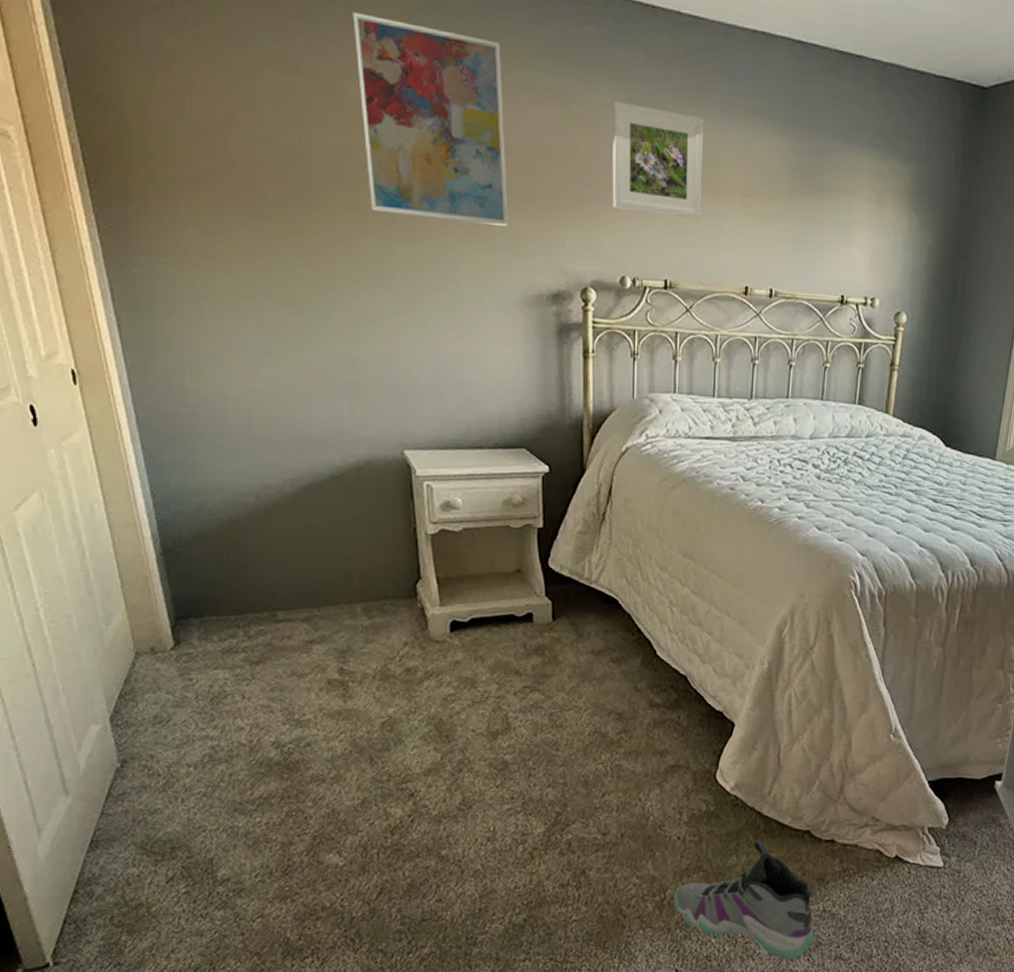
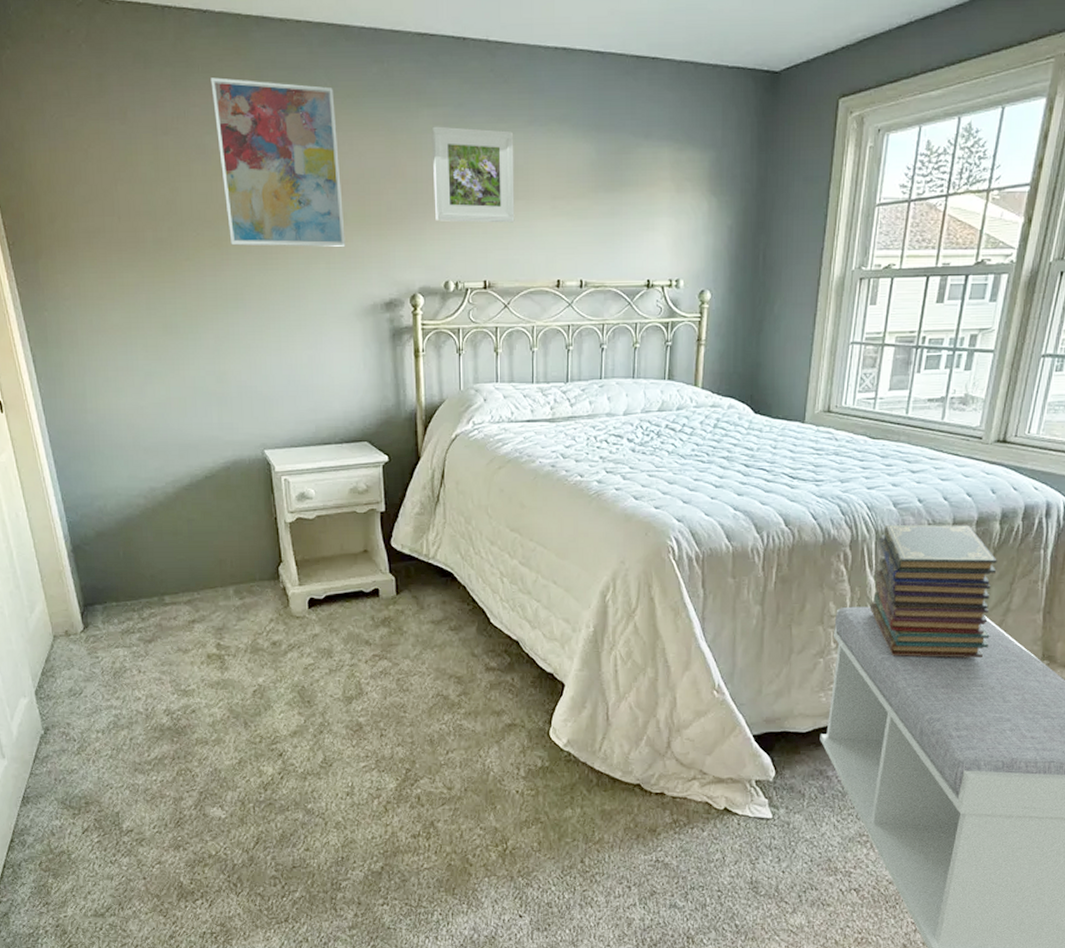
sneaker: present [673,838,814,959] -> none [514,792,649,907]

